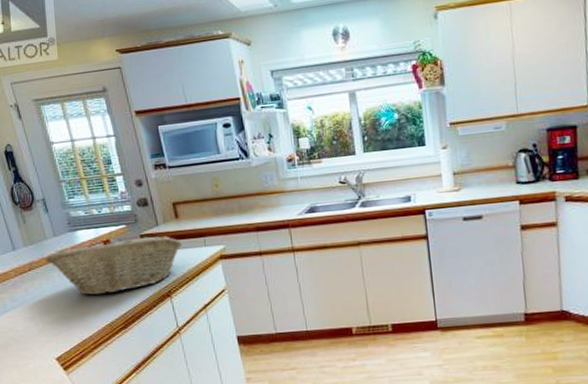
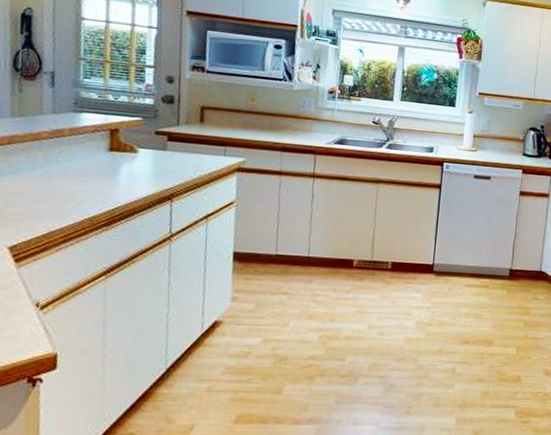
fruit basket: present [45,236,183,296] -> none [33,129,201,186]

